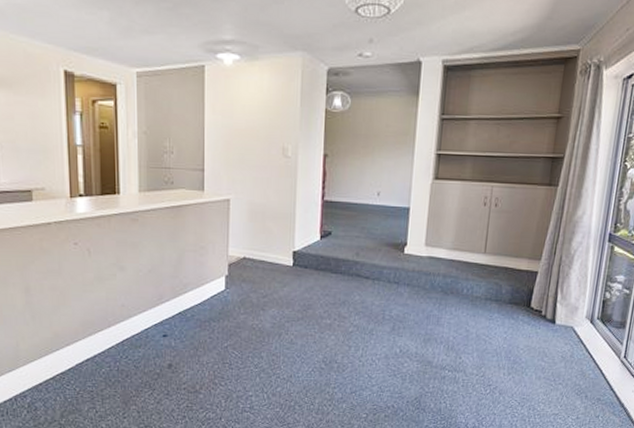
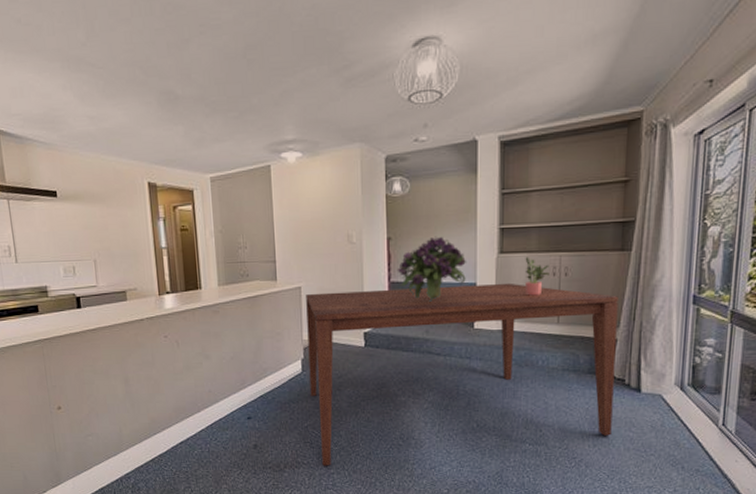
dining table: none [233,207,543,388] -> present [306,283,619,466]
bouquet: none [331,157,402,224] -> present [397,236,467,302]
potted plant: none [456,185,481,224] -> present [525,257,549,296]

